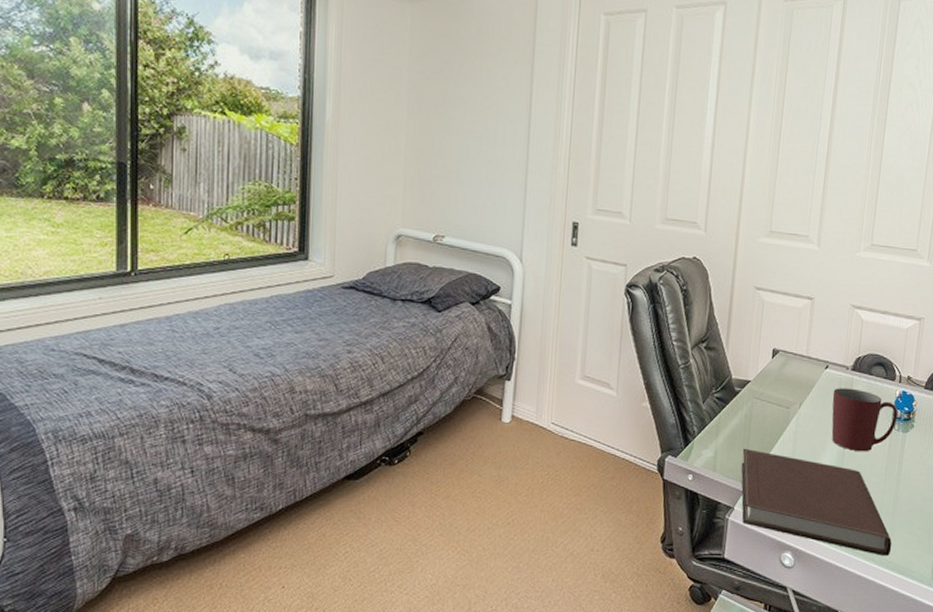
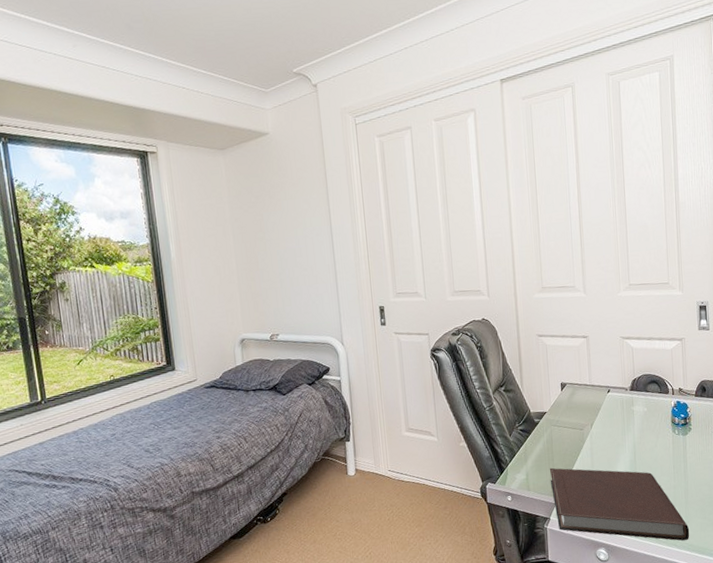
mug: present [831,388,898,452] -> none [617,405,676,457]

